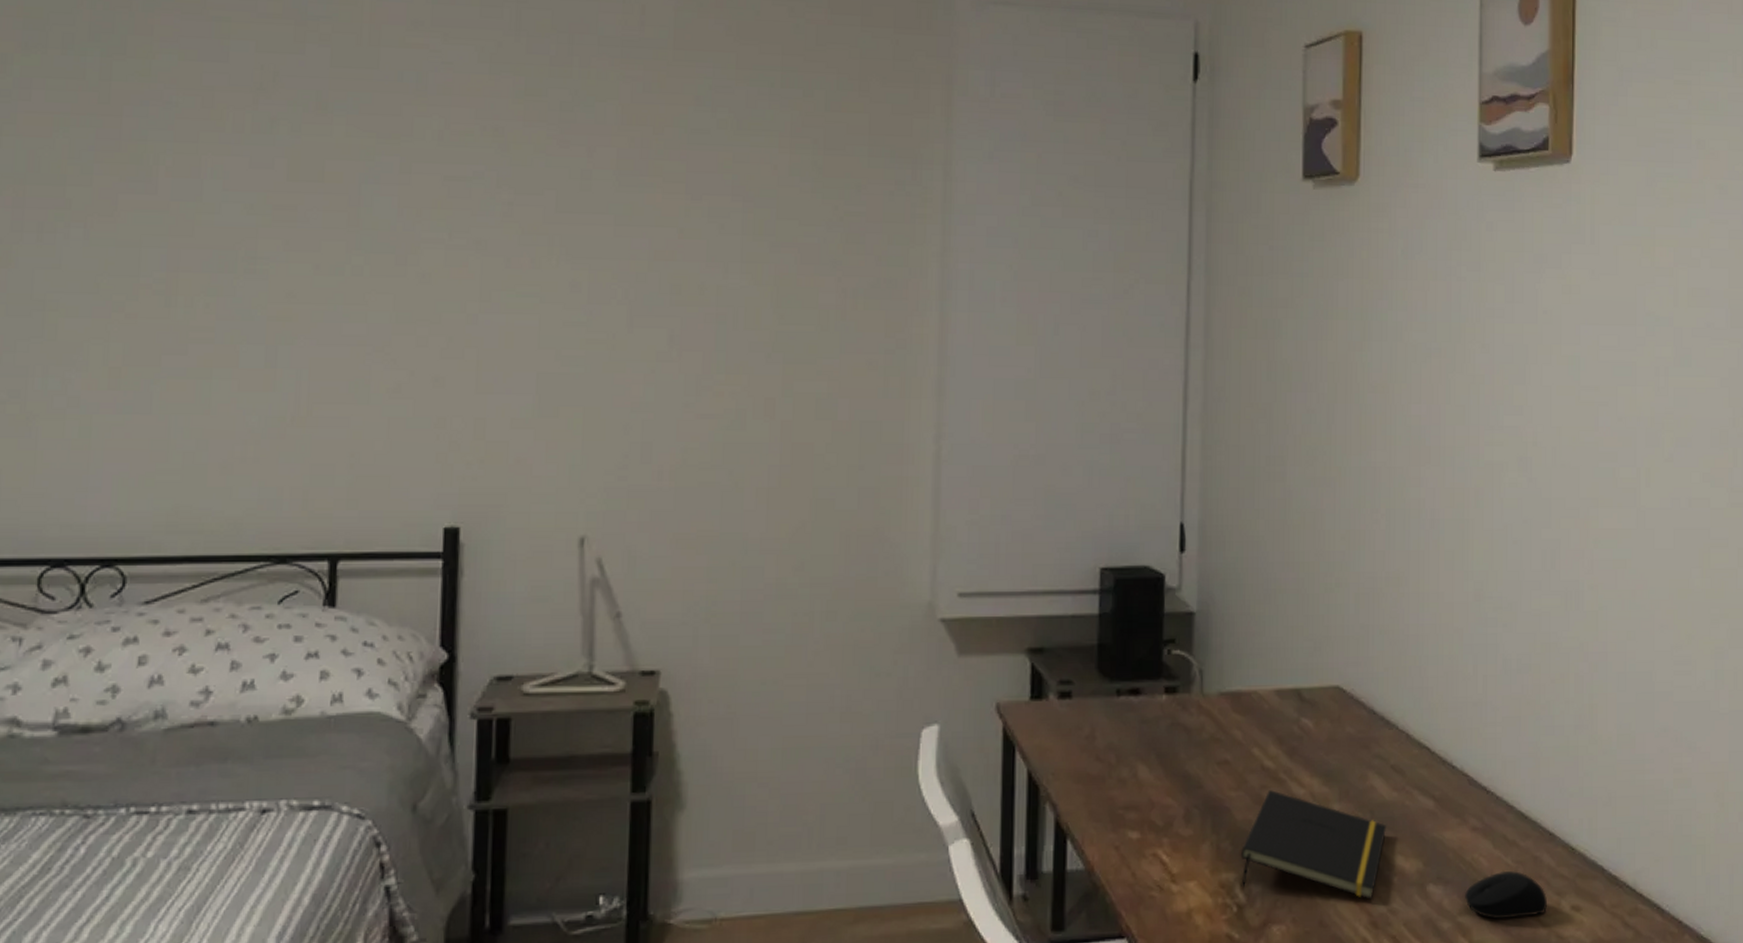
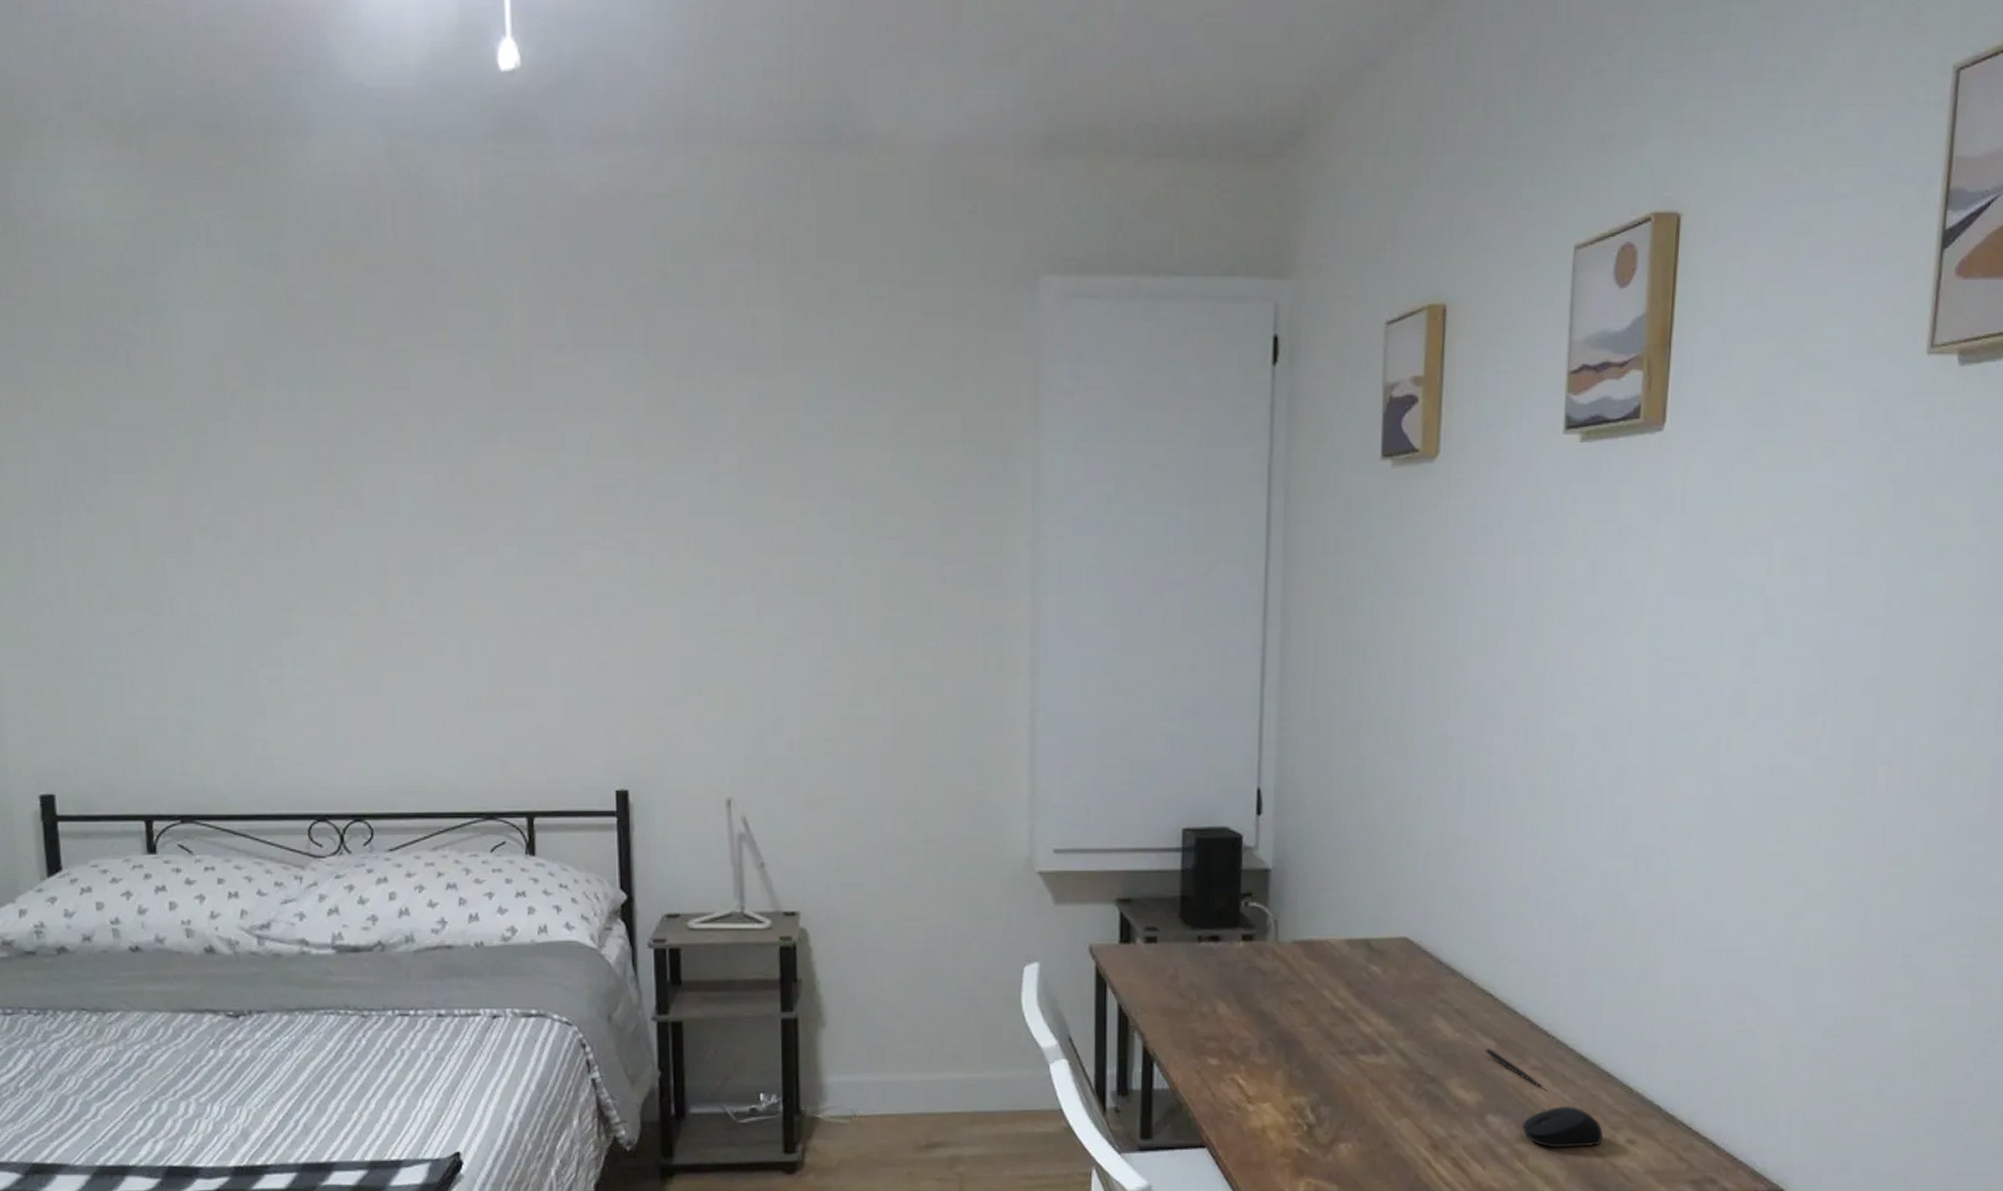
notepad: present [1240,790,1386,900] -> none [1310,1027,1449,1125]
pen: none [1424,808,1485,851] -> present [1485,1048,1544,1088]

